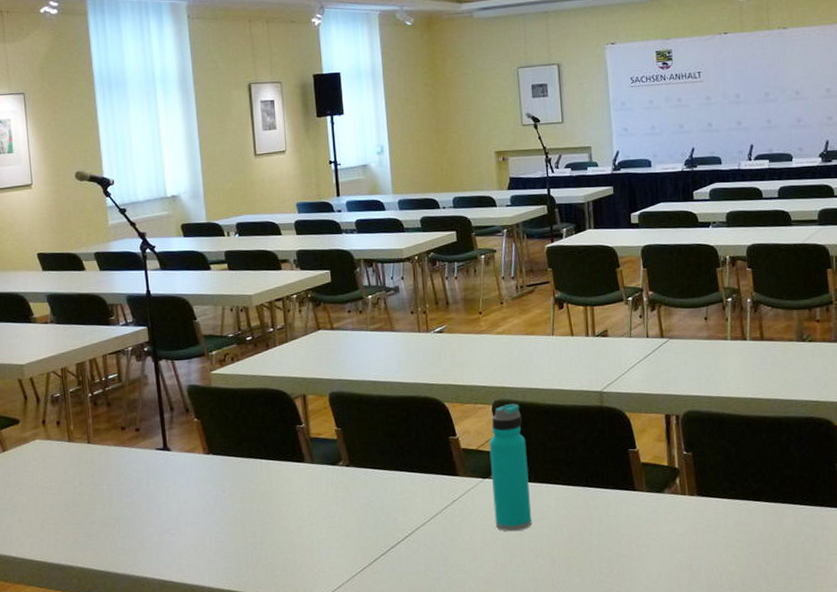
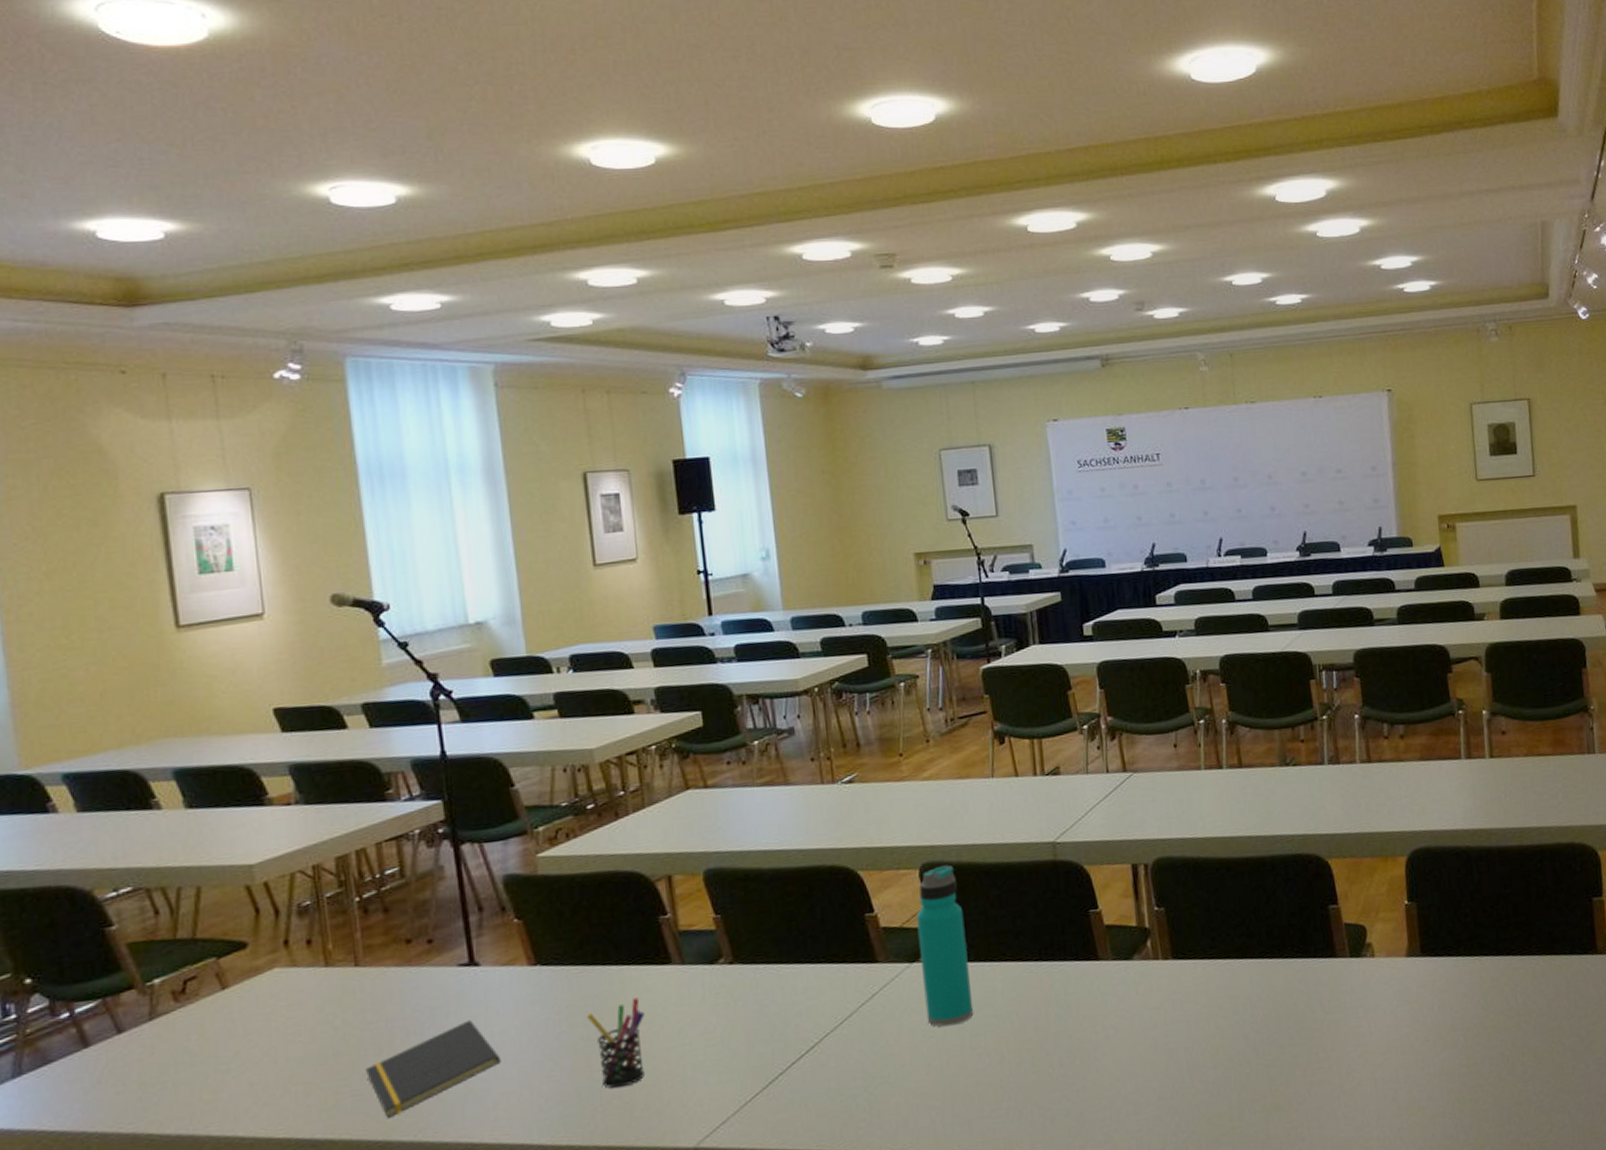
notepad: none [94,490,184,556] -> present [366,1019,502,1119]
pen holder: none [244,485,284,552] -> present [587,997,645,1089]

